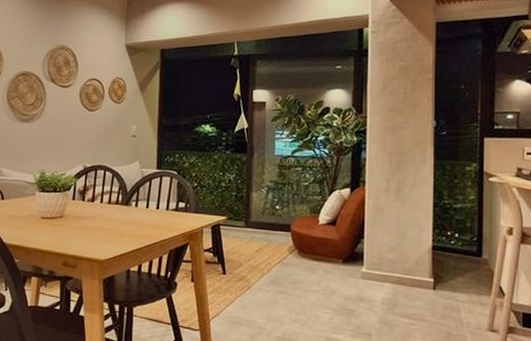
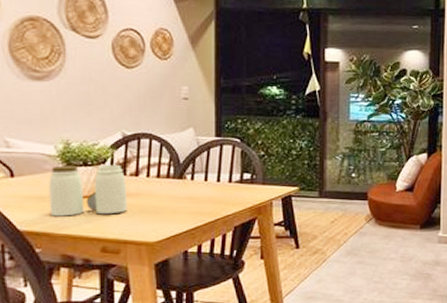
jar: none [27,191,85,234] -> present [49,164,127,217]

